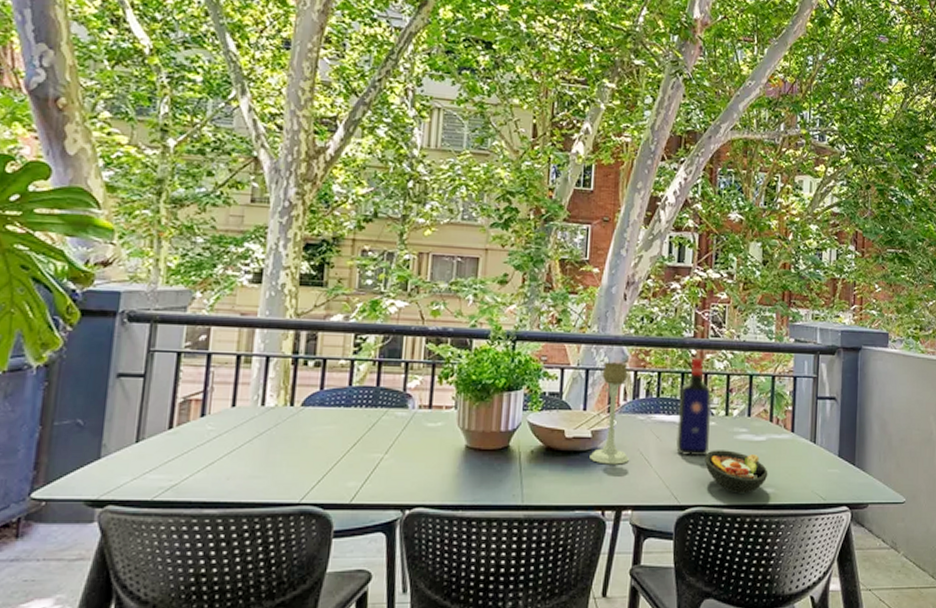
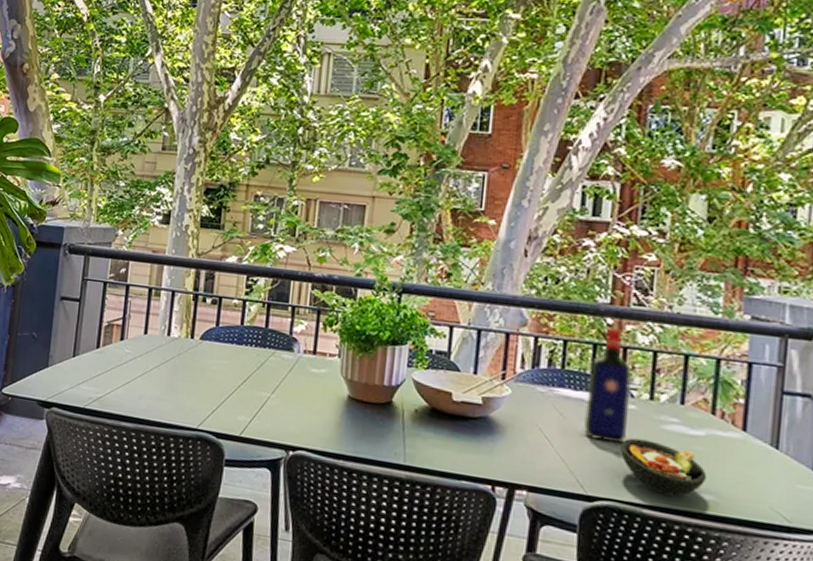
candle holder: present [590,362,629,465] -> none [479,323,527,439]

